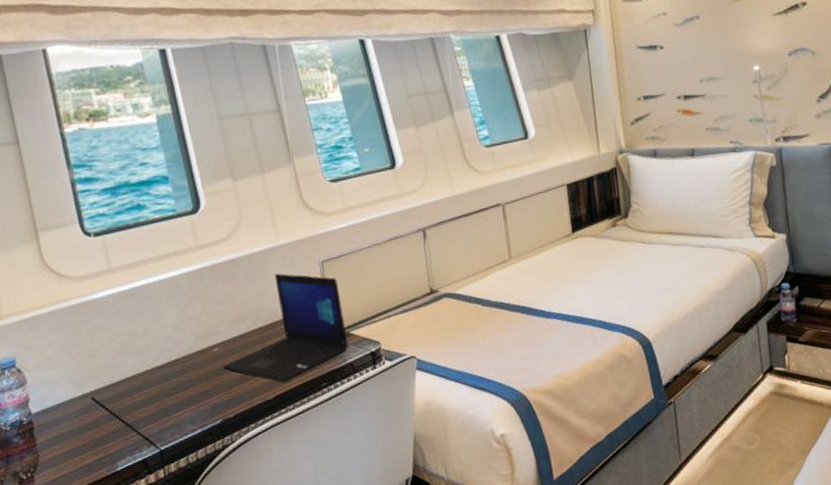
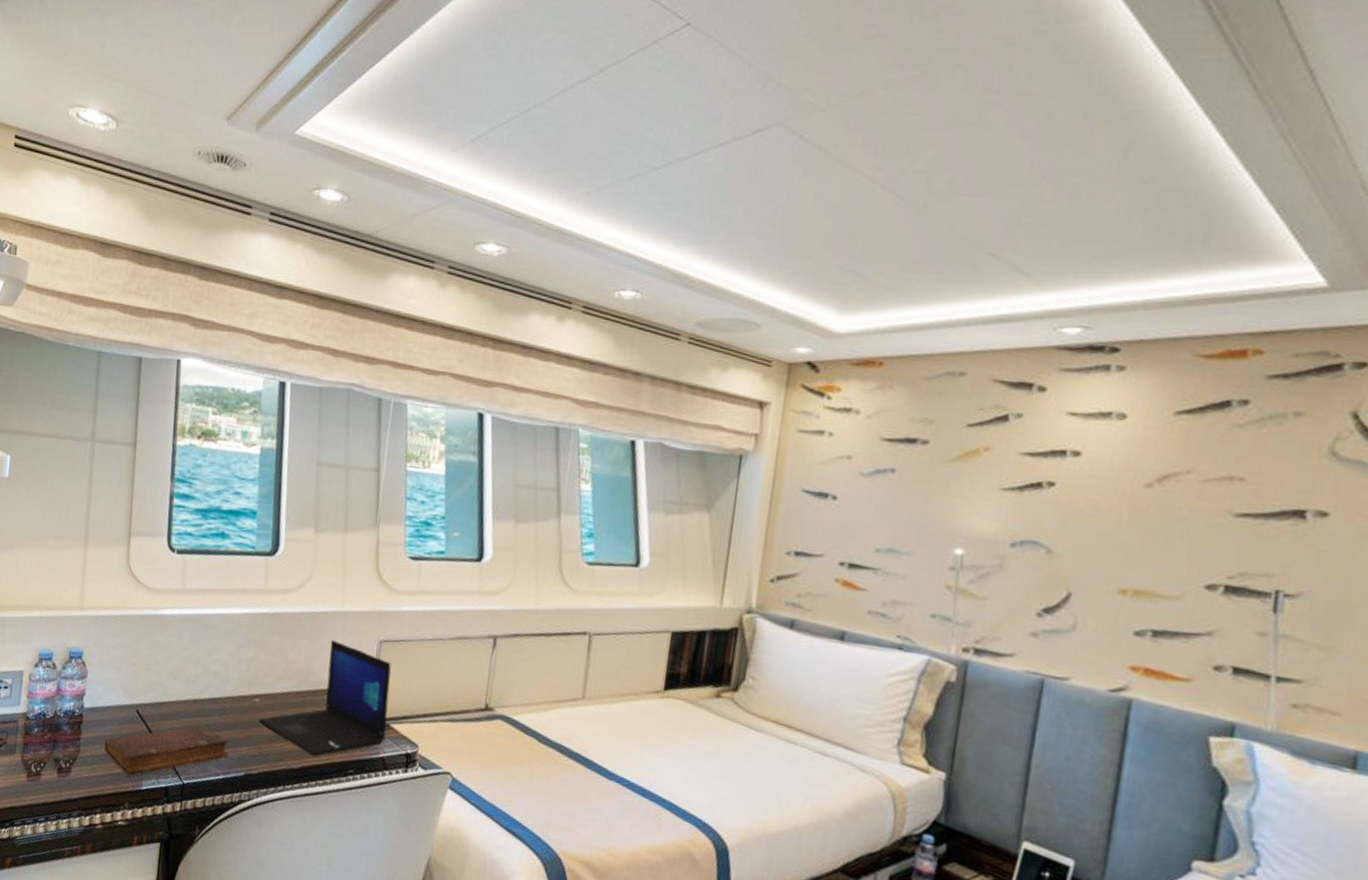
diary: none [64,391,202,463] -> present [104,726,229,776]

